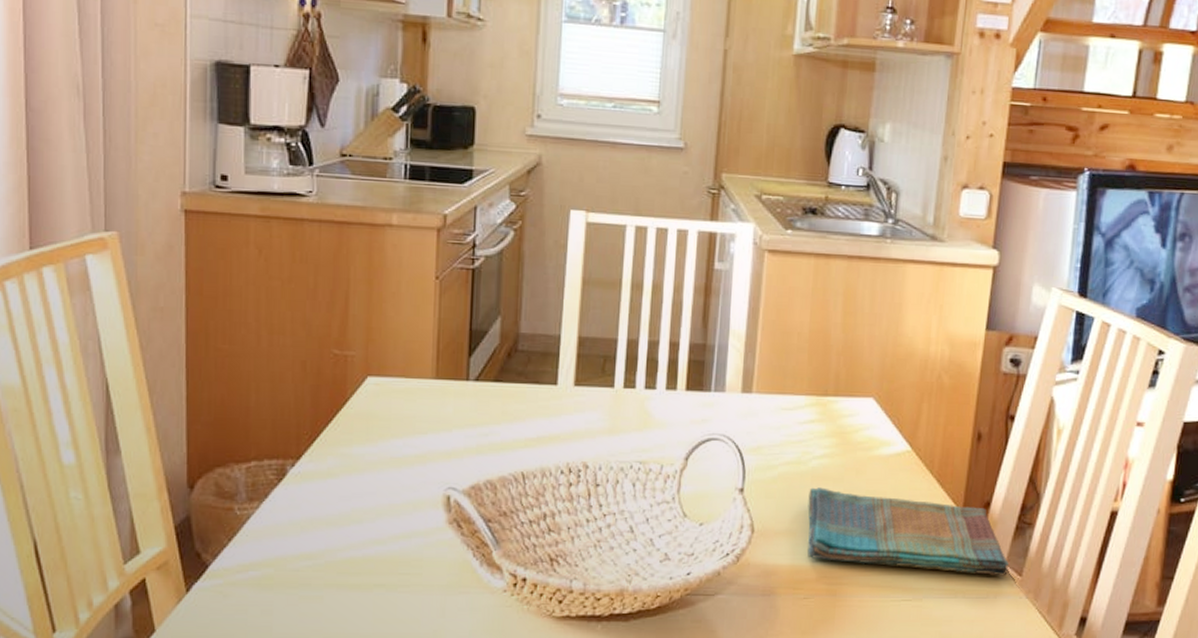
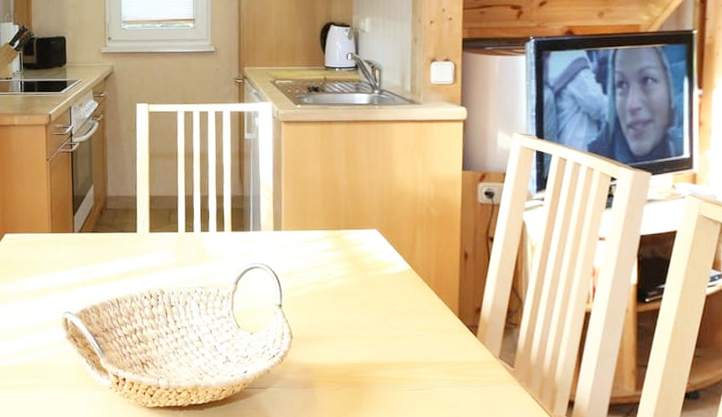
dish towel: present [807,487,1009,576] -> none [332,301,502,368]

